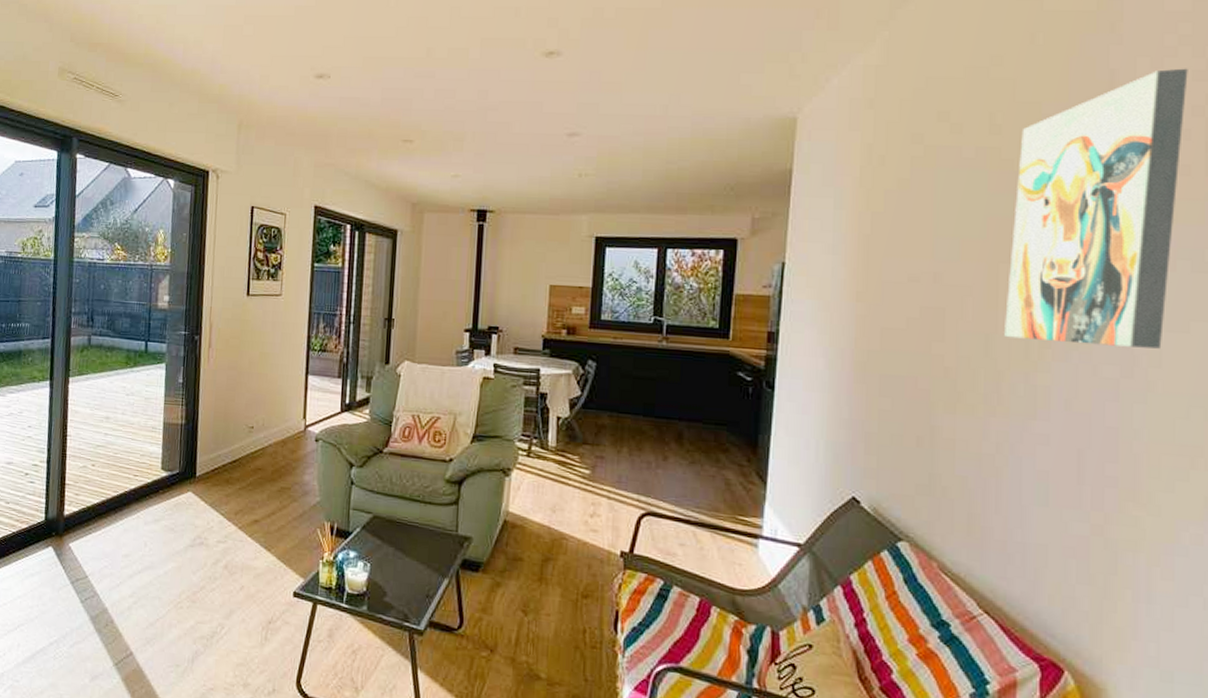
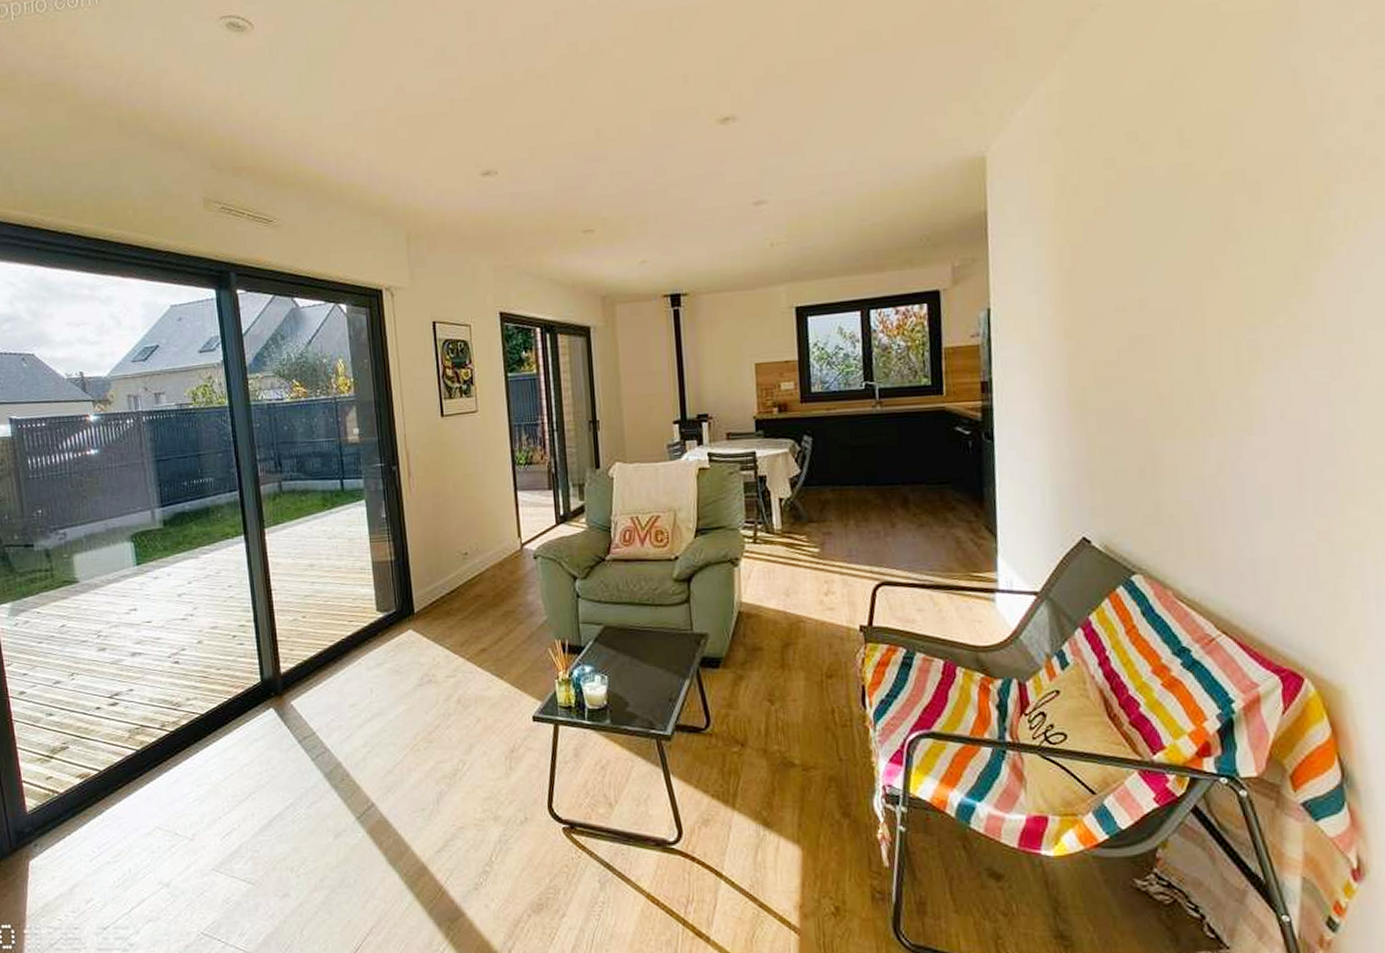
wall art: present [1004,68,1188,349] -> none [1211,57,1368,356]

